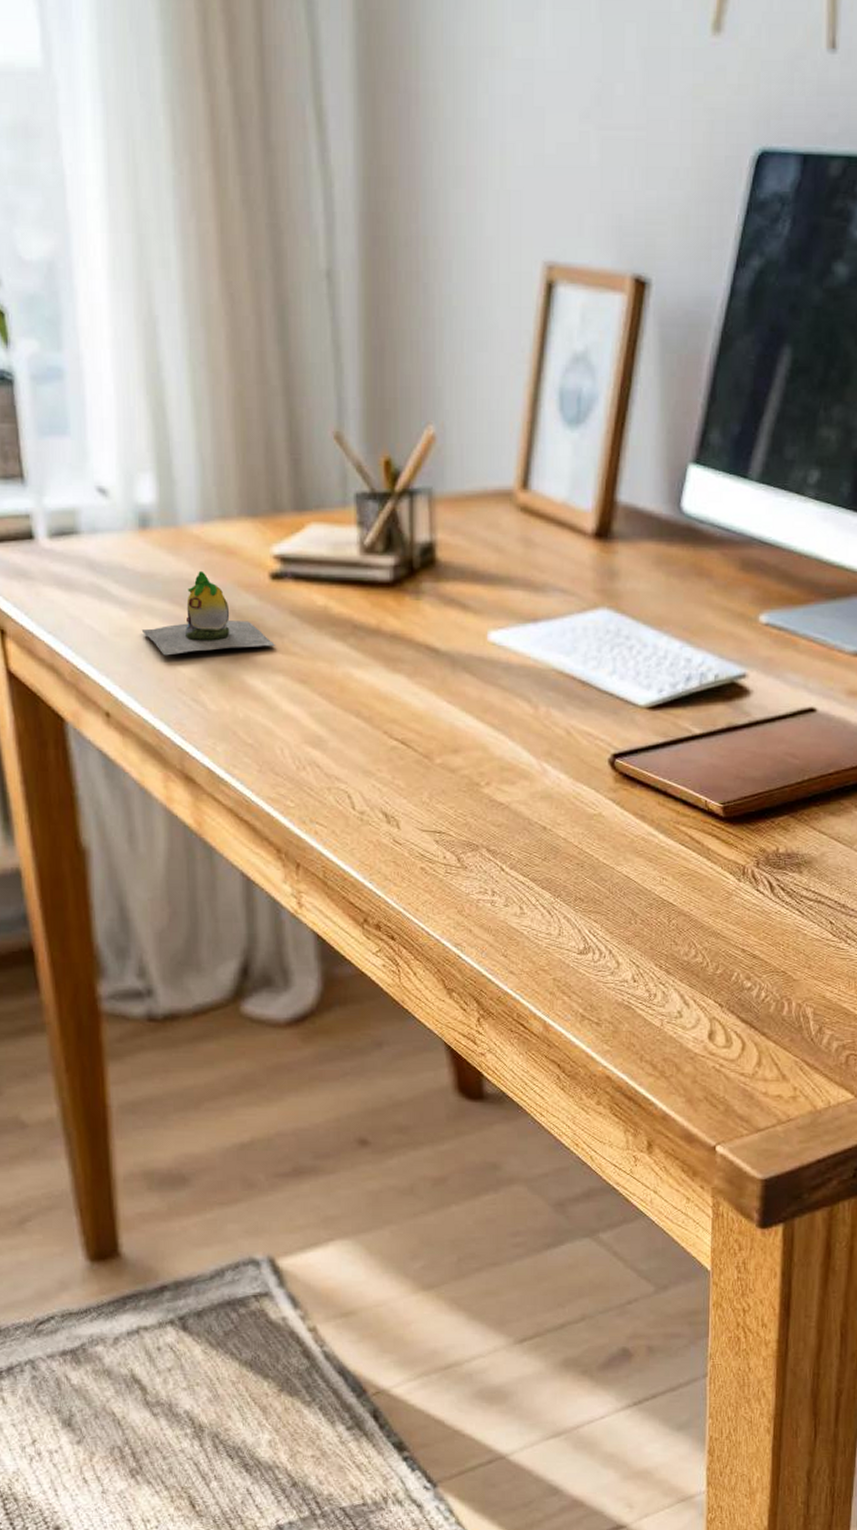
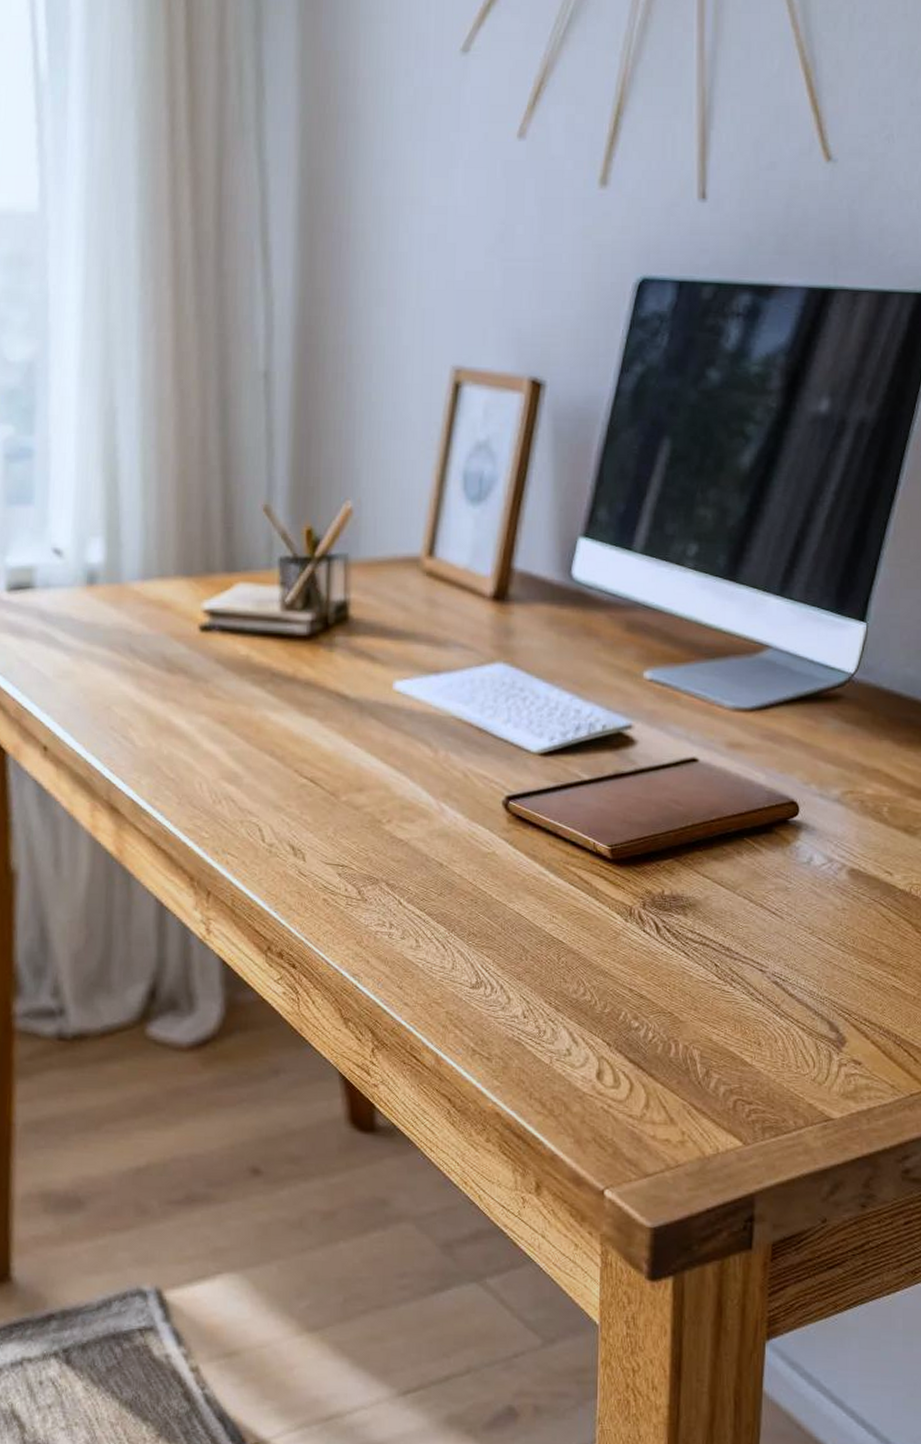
decorative egg: present [141,570,276,656] -> none [81,622,201,697]

